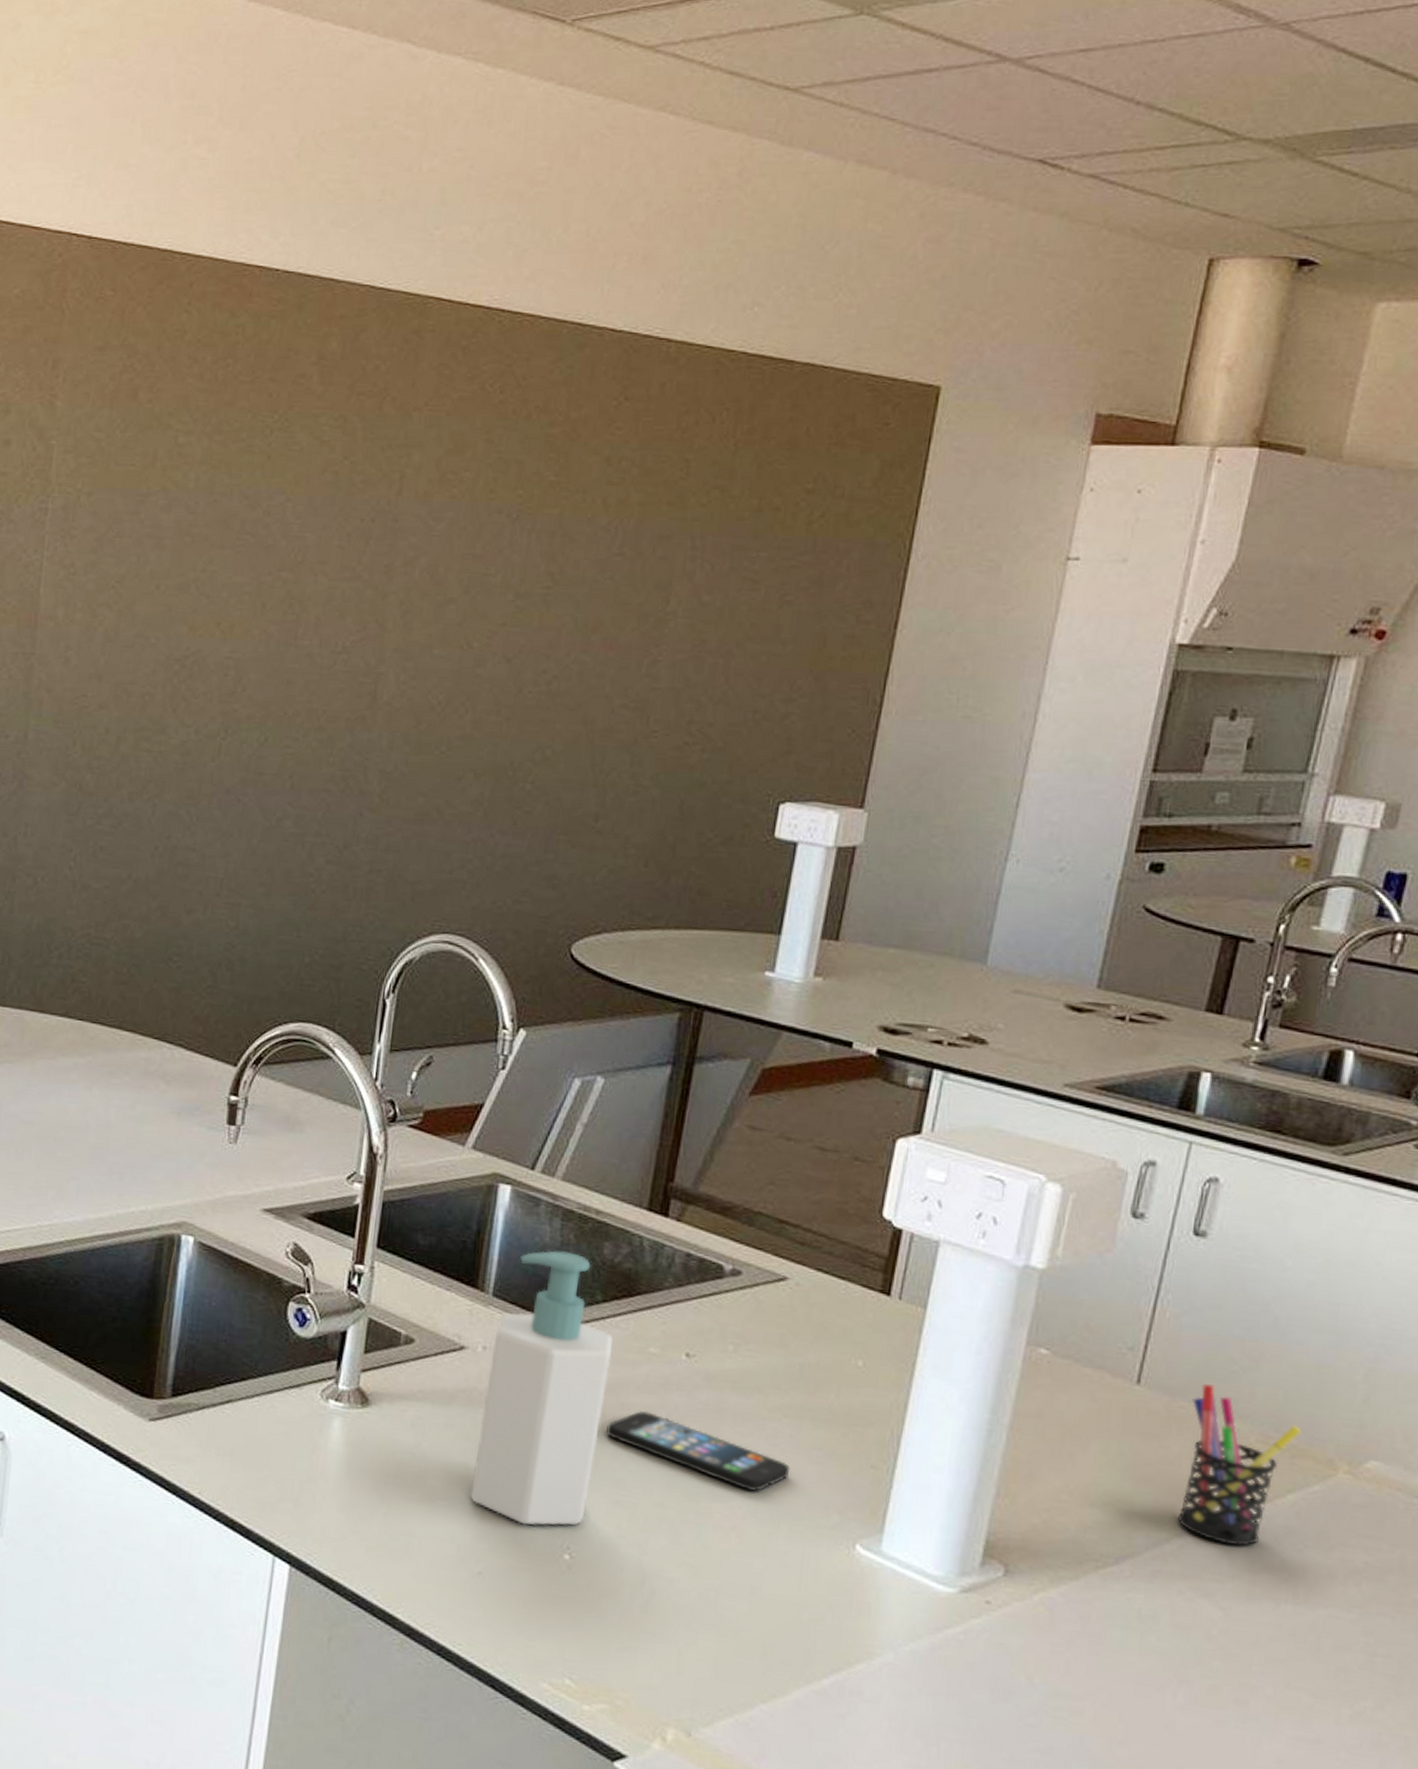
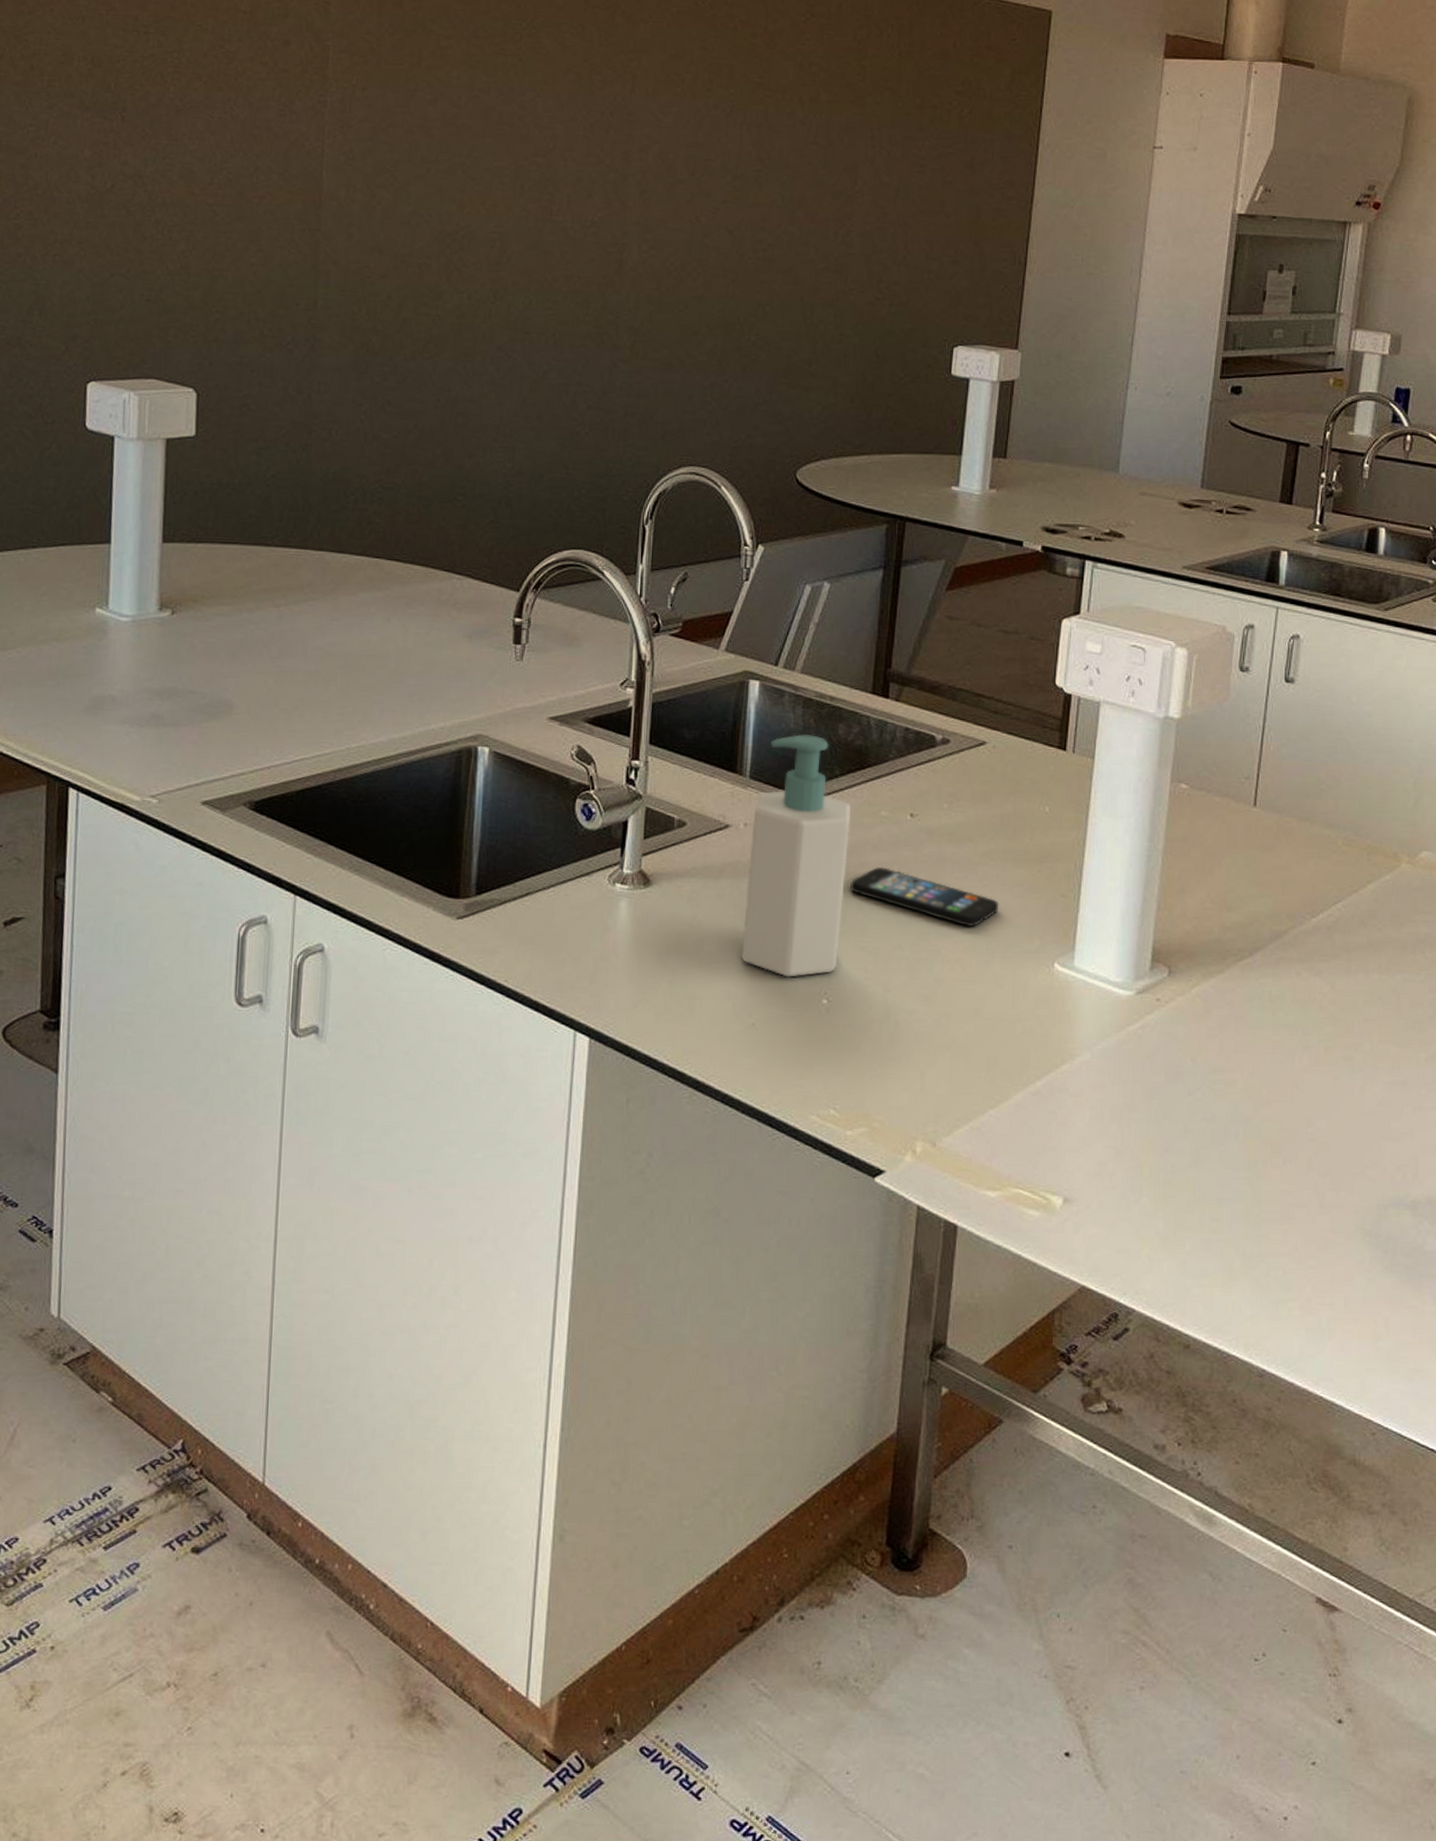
pen holder: present [1176,1384,1302,1546] -> none [1291,802,1373,930]

